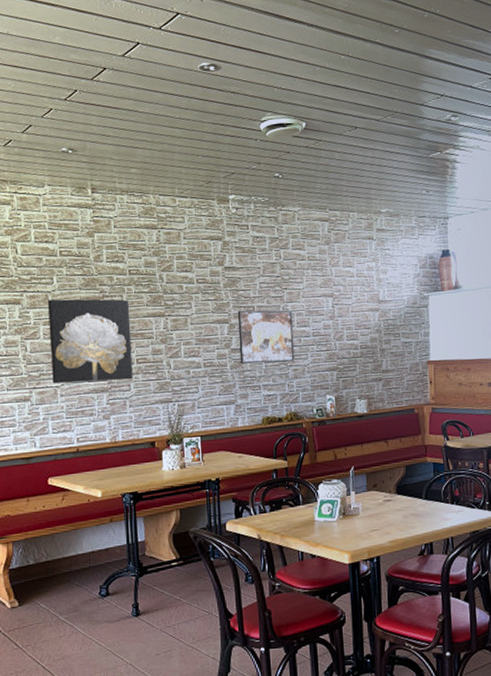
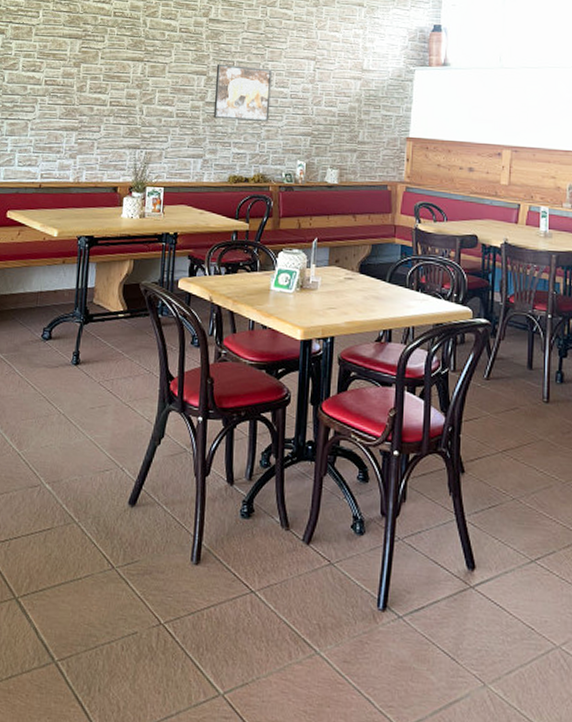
wall art: present [47,299,133,384] -> none [25,32,111,121]

